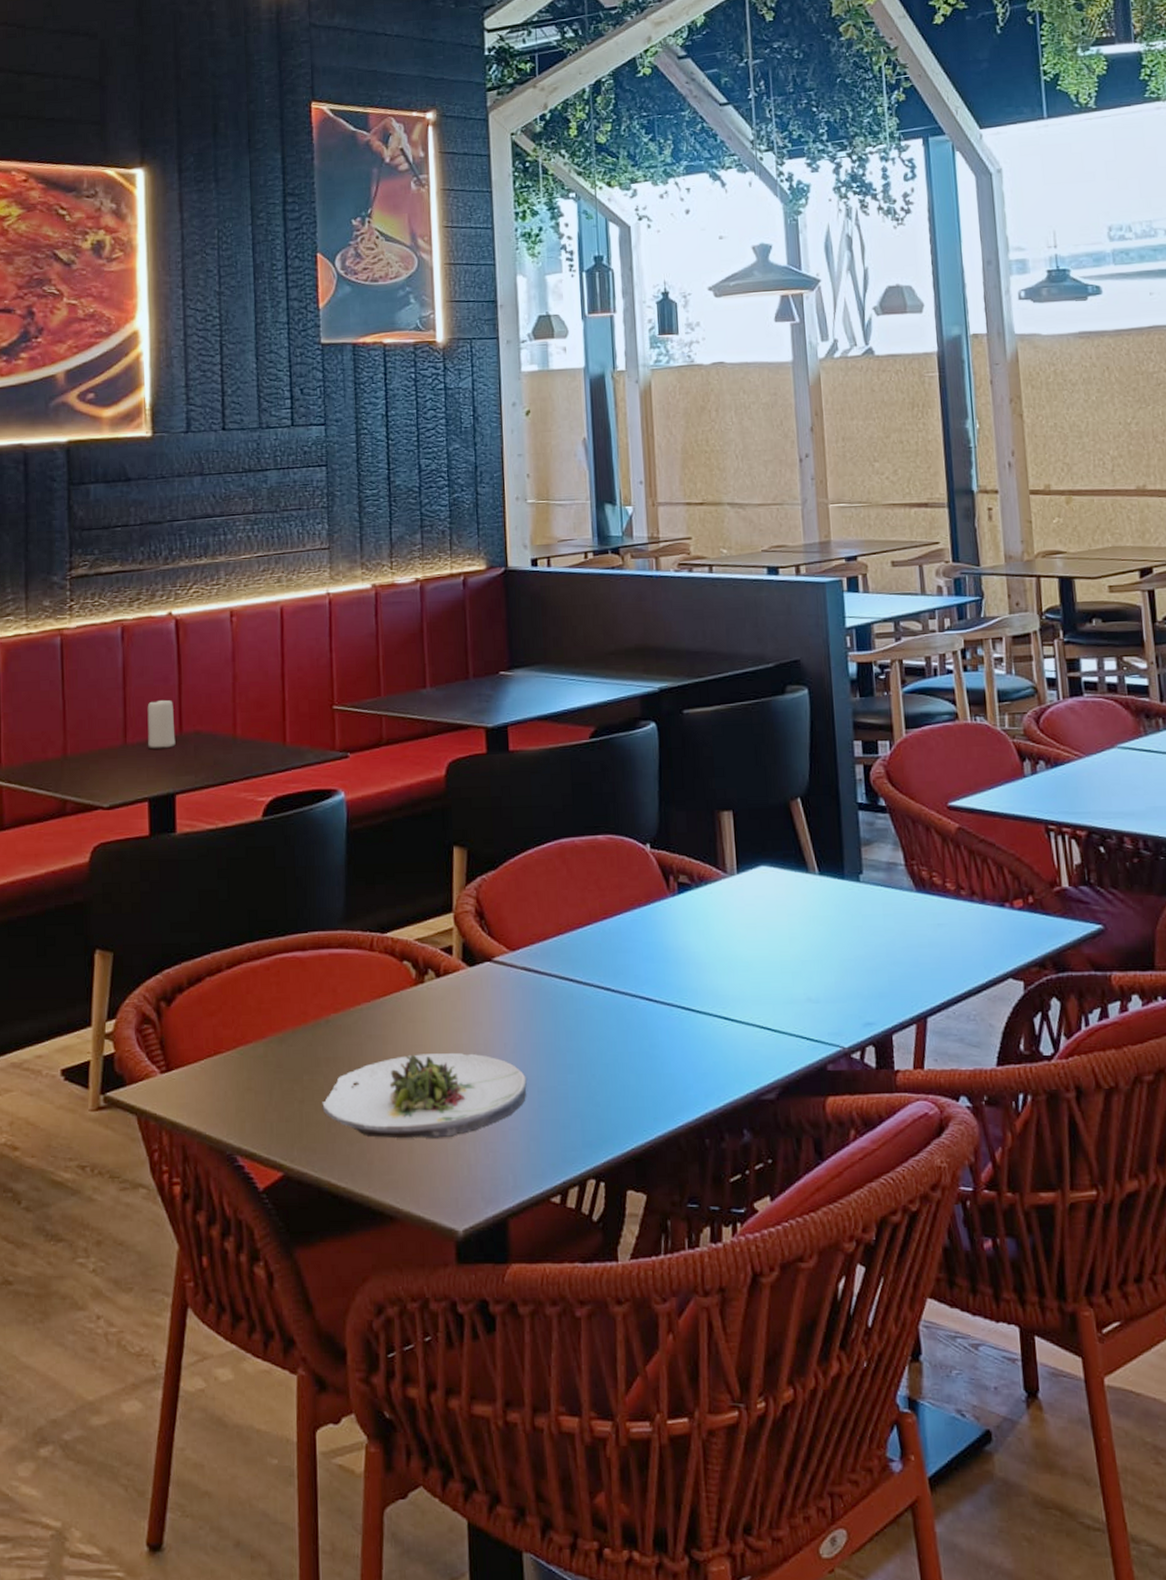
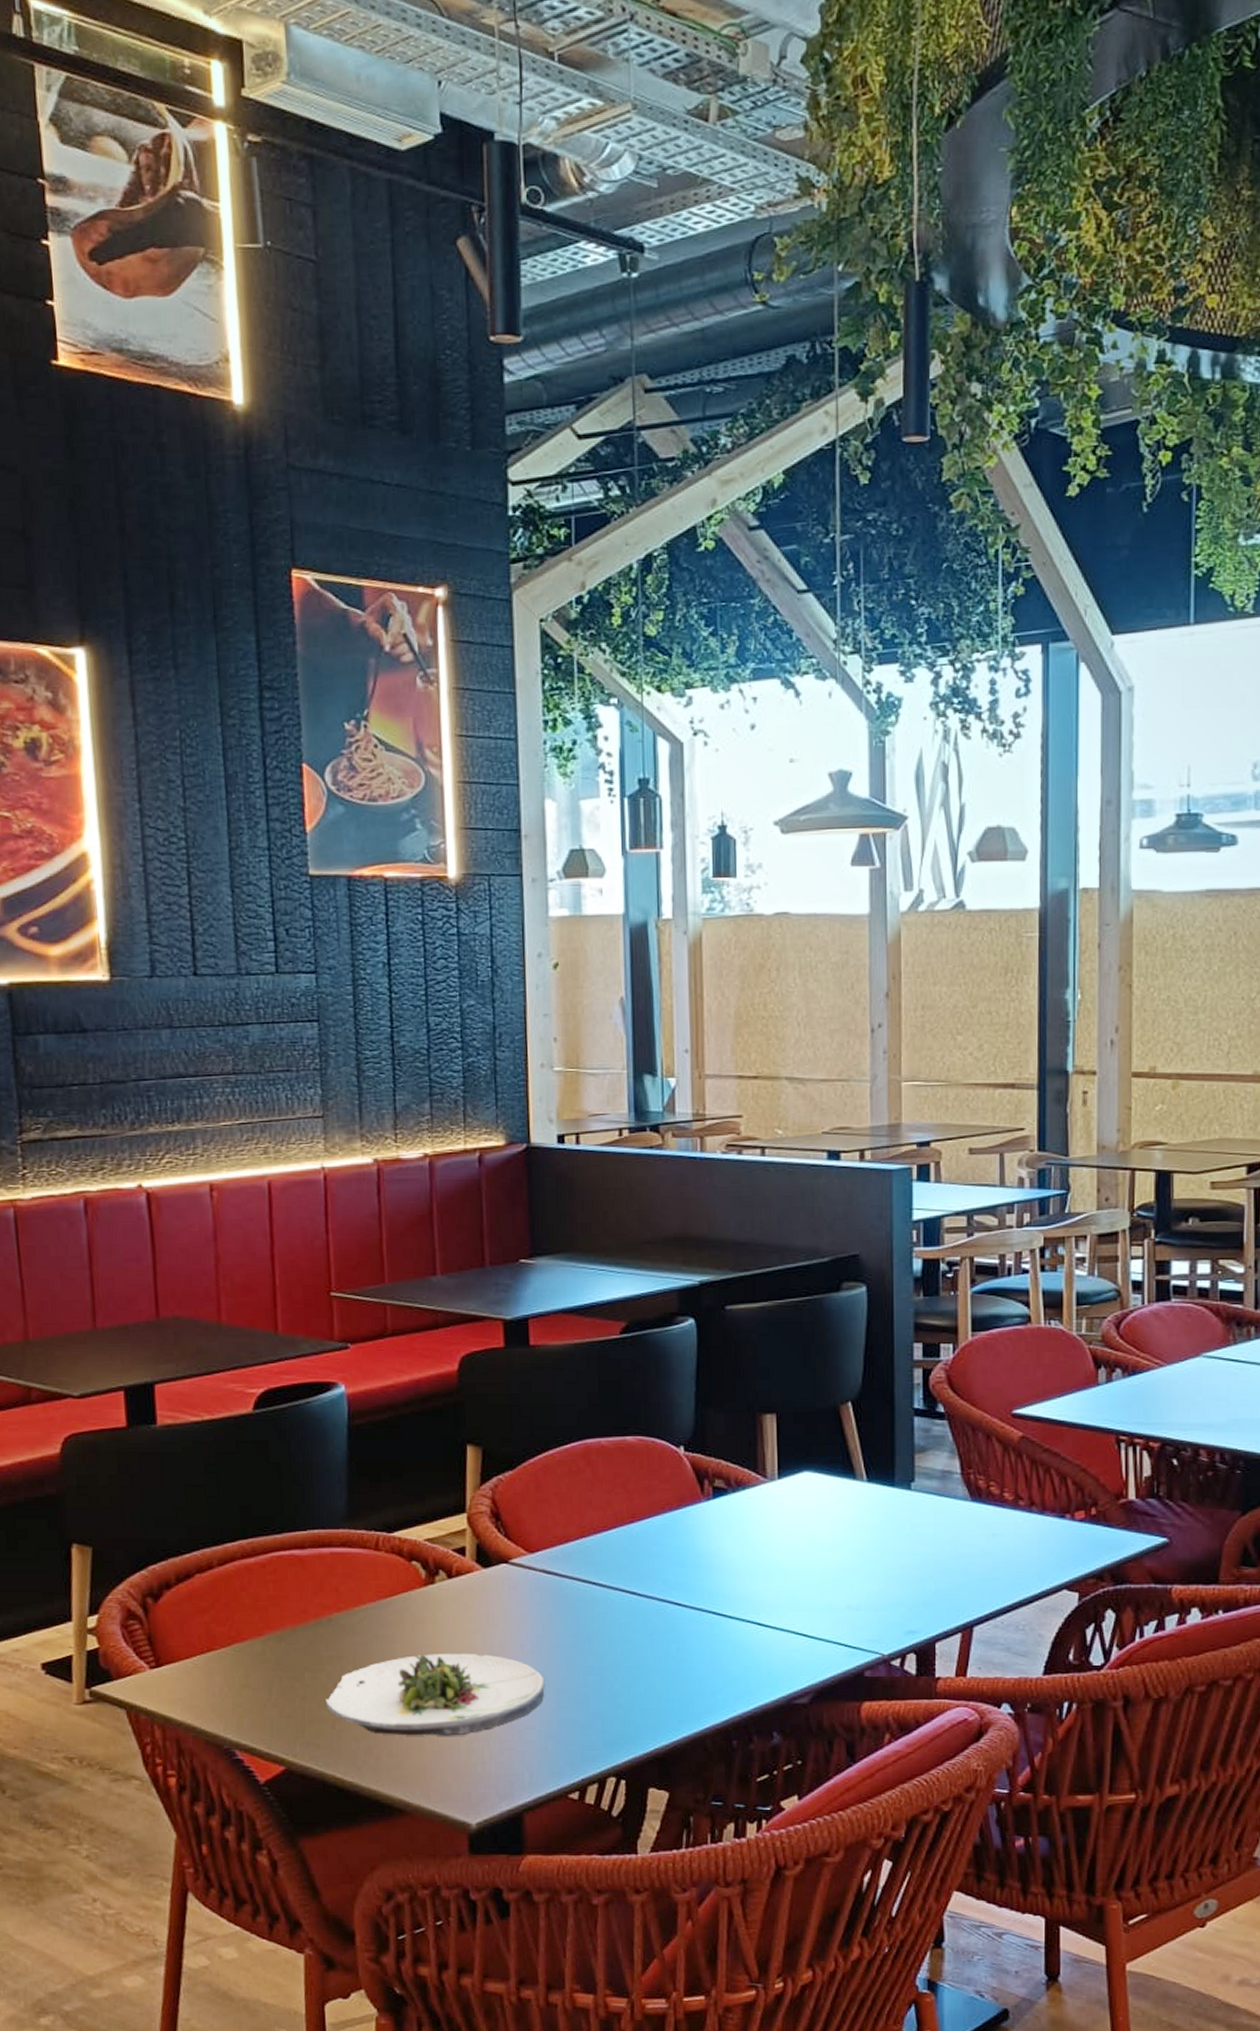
candle: present [147,699,176,751] -> none [118,1281,153,1337]

